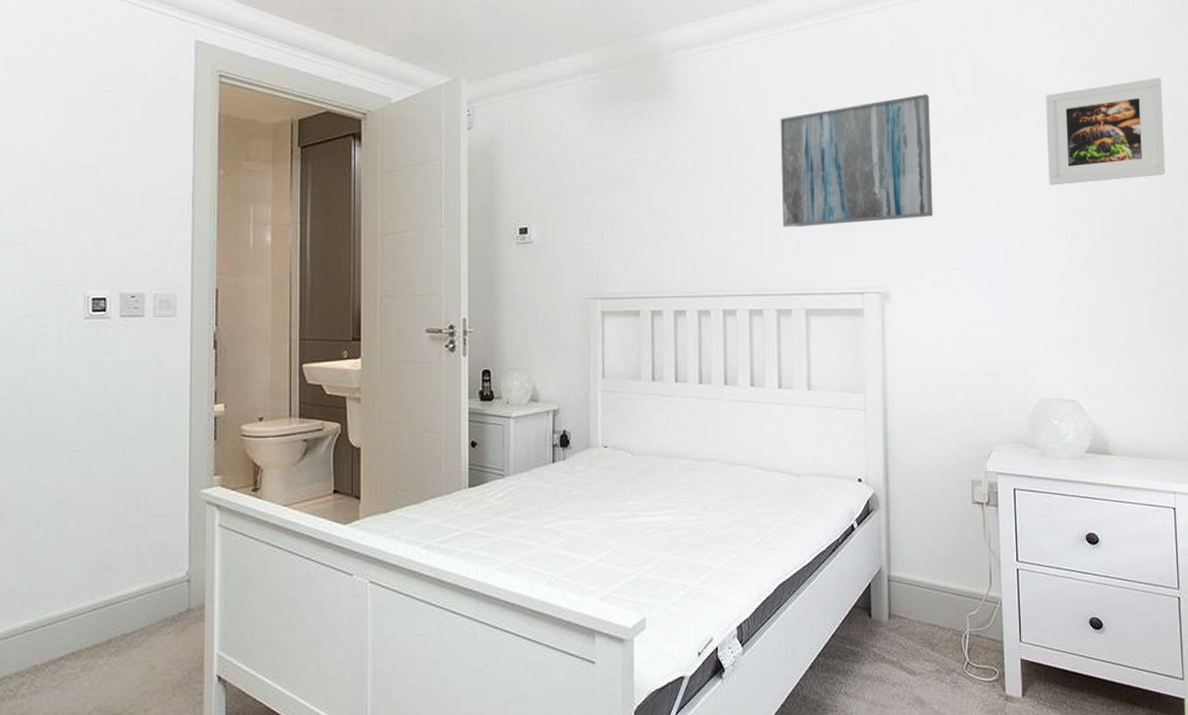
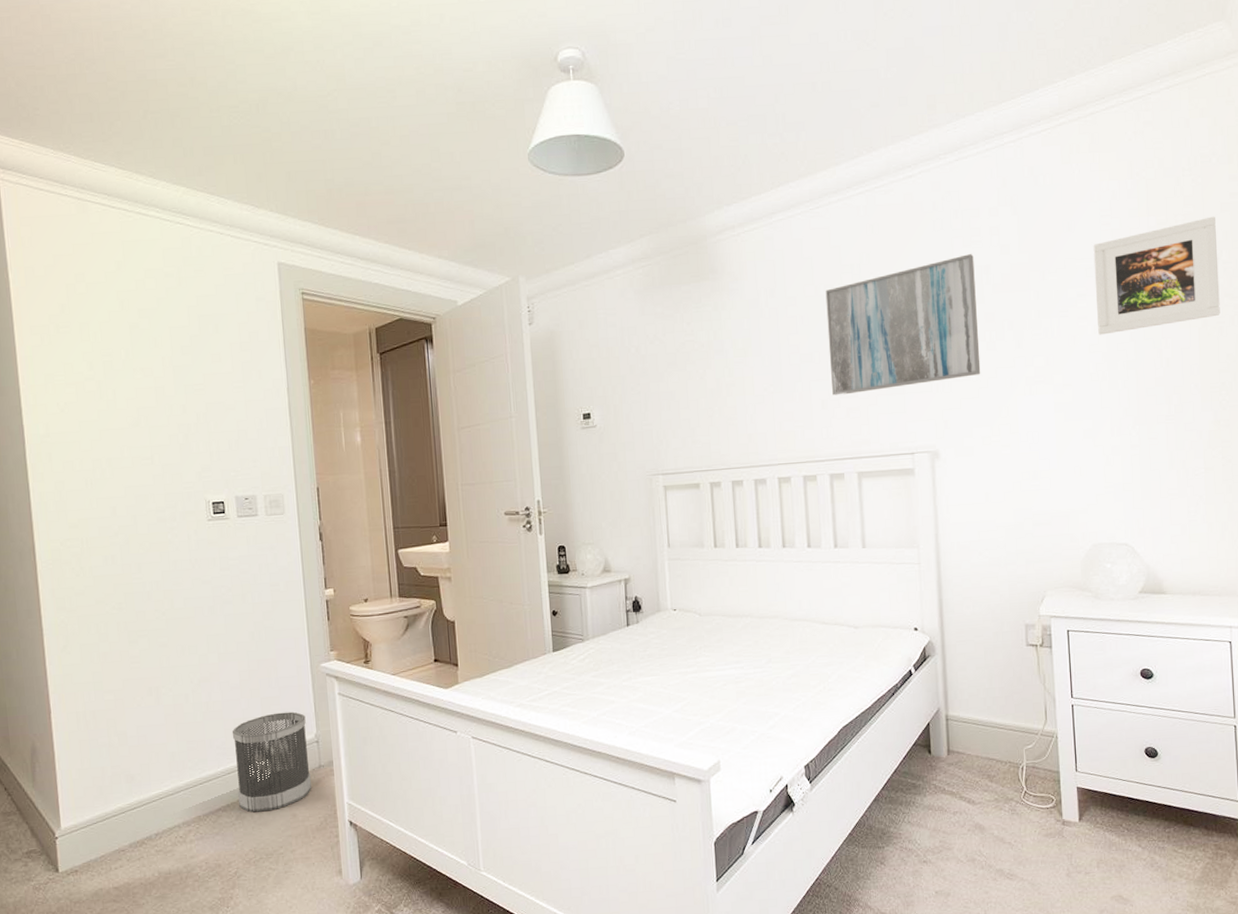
wastebasket: none [87,544,177,663] -> present [232,711,312,813]

